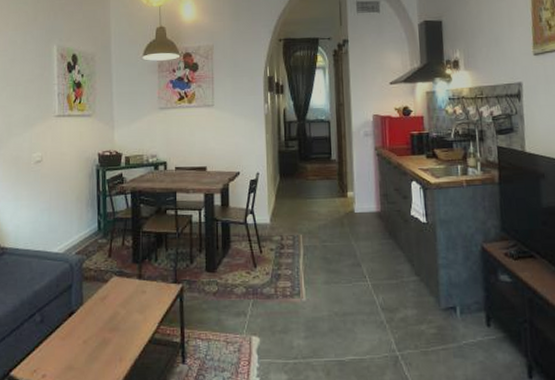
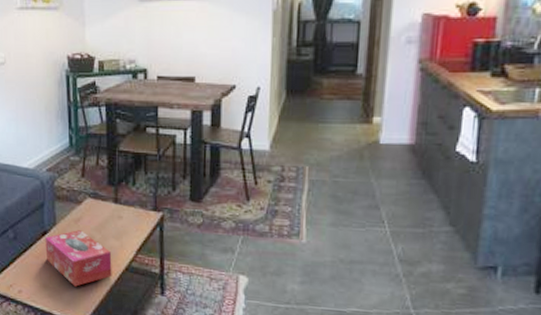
tissue box: none [71,308,136,364] -> present [45,230,112,287]

